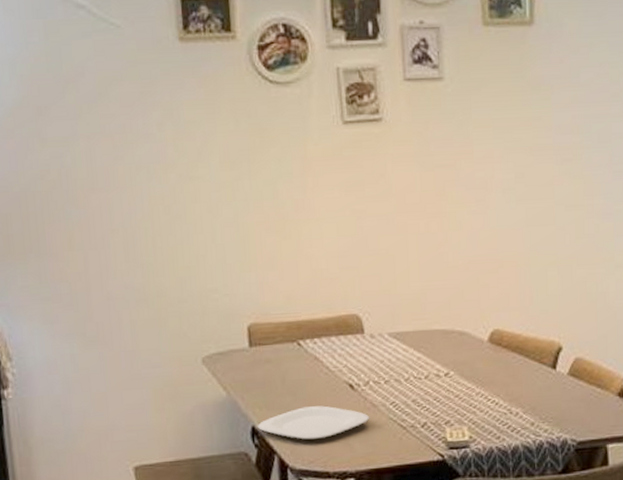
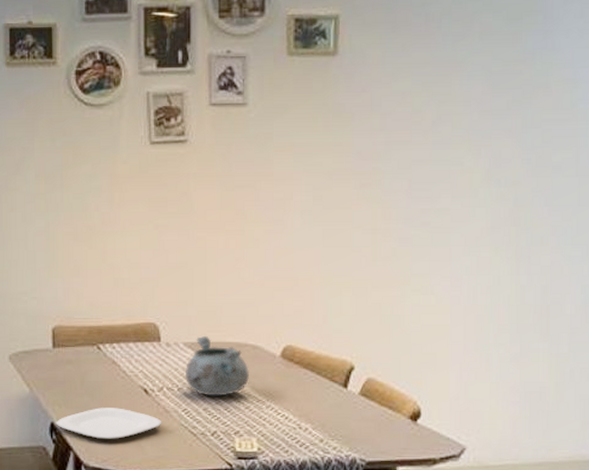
decorative bowl: none [392,325,457,387] -> present [186,336,249,396]

